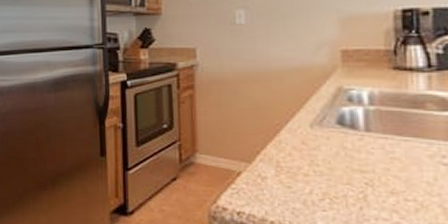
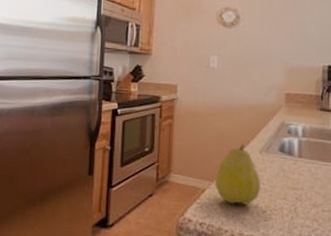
fruit: none [252,115,315,191] -> present [215,143,261,205]

